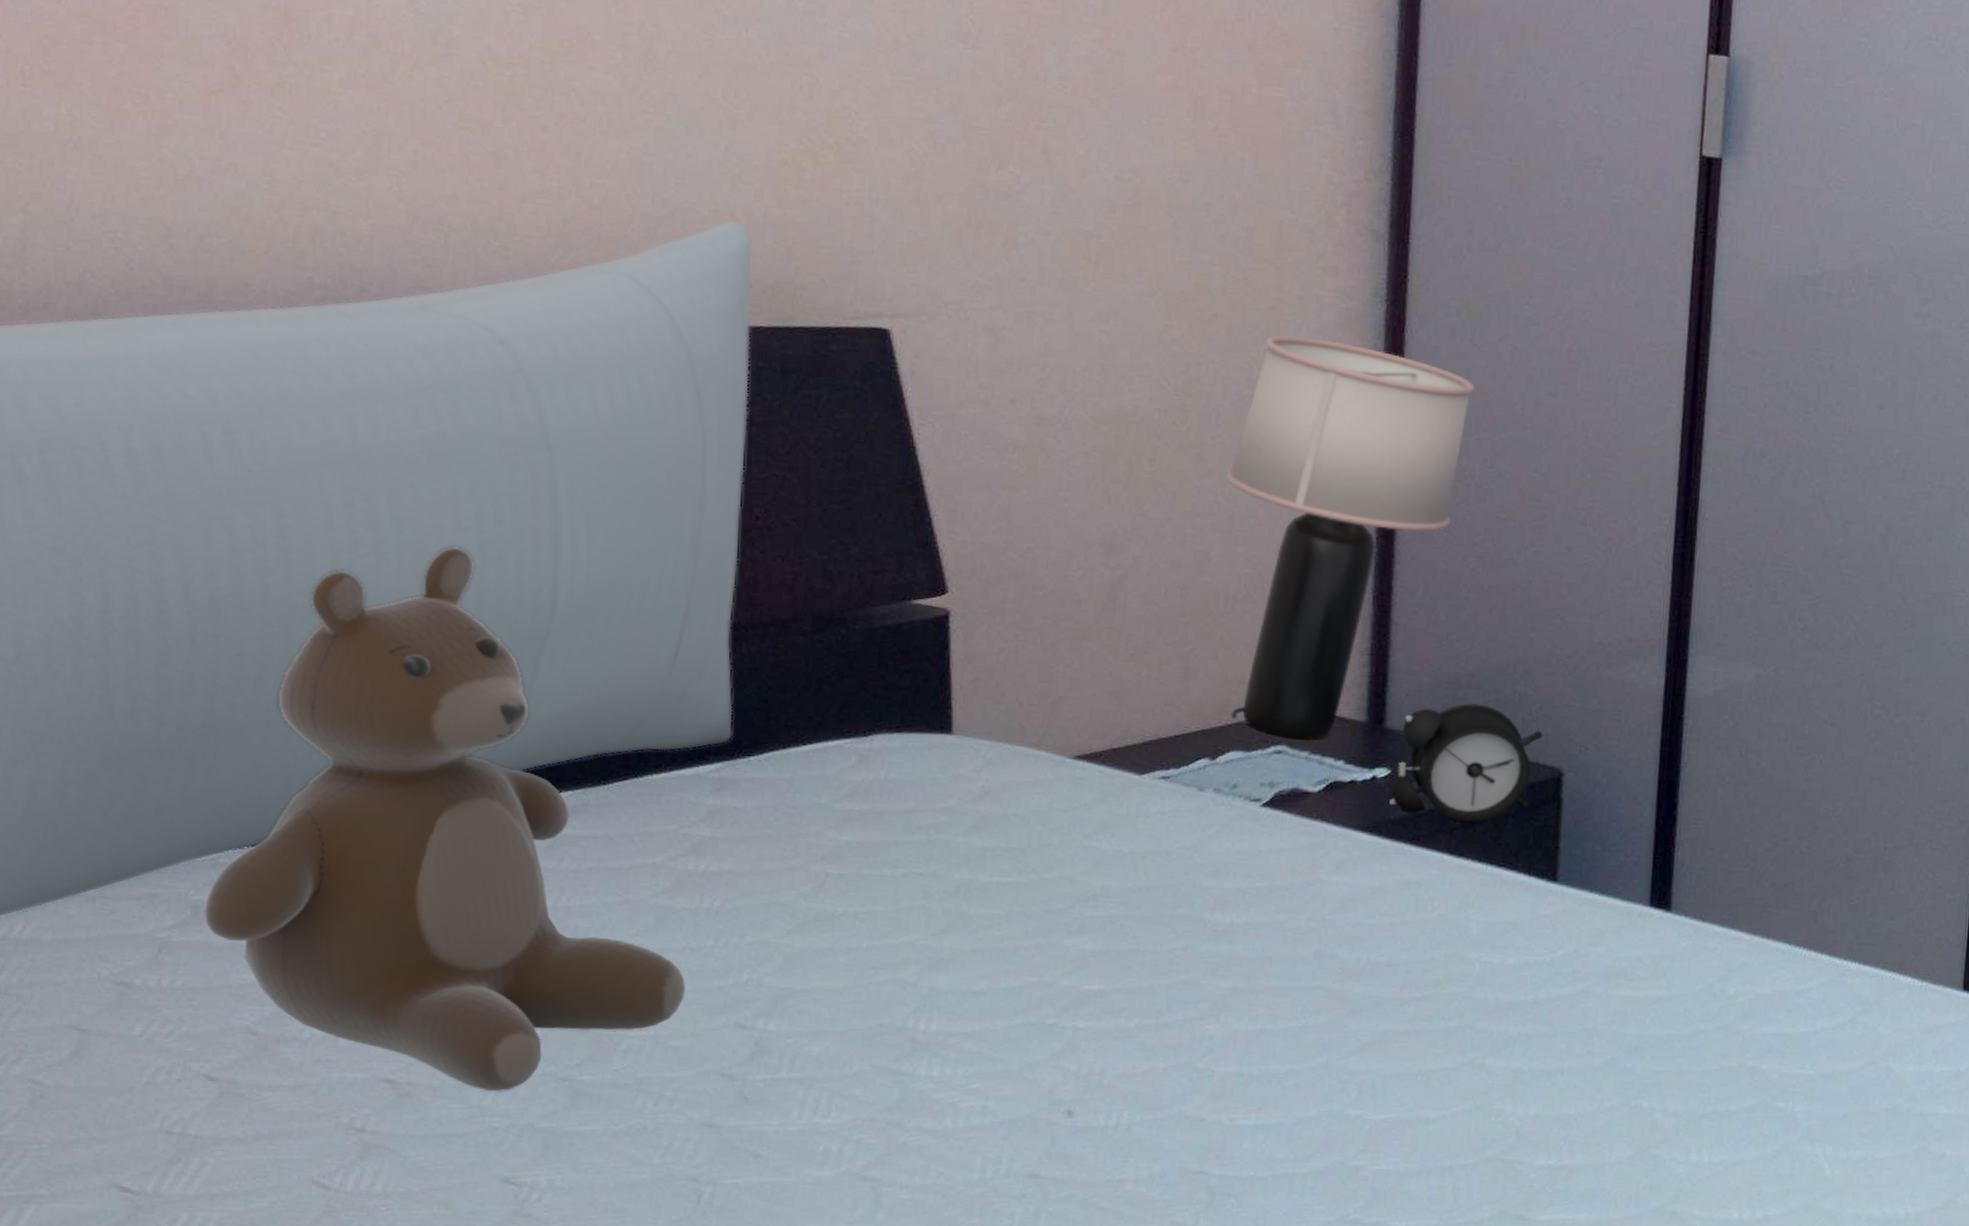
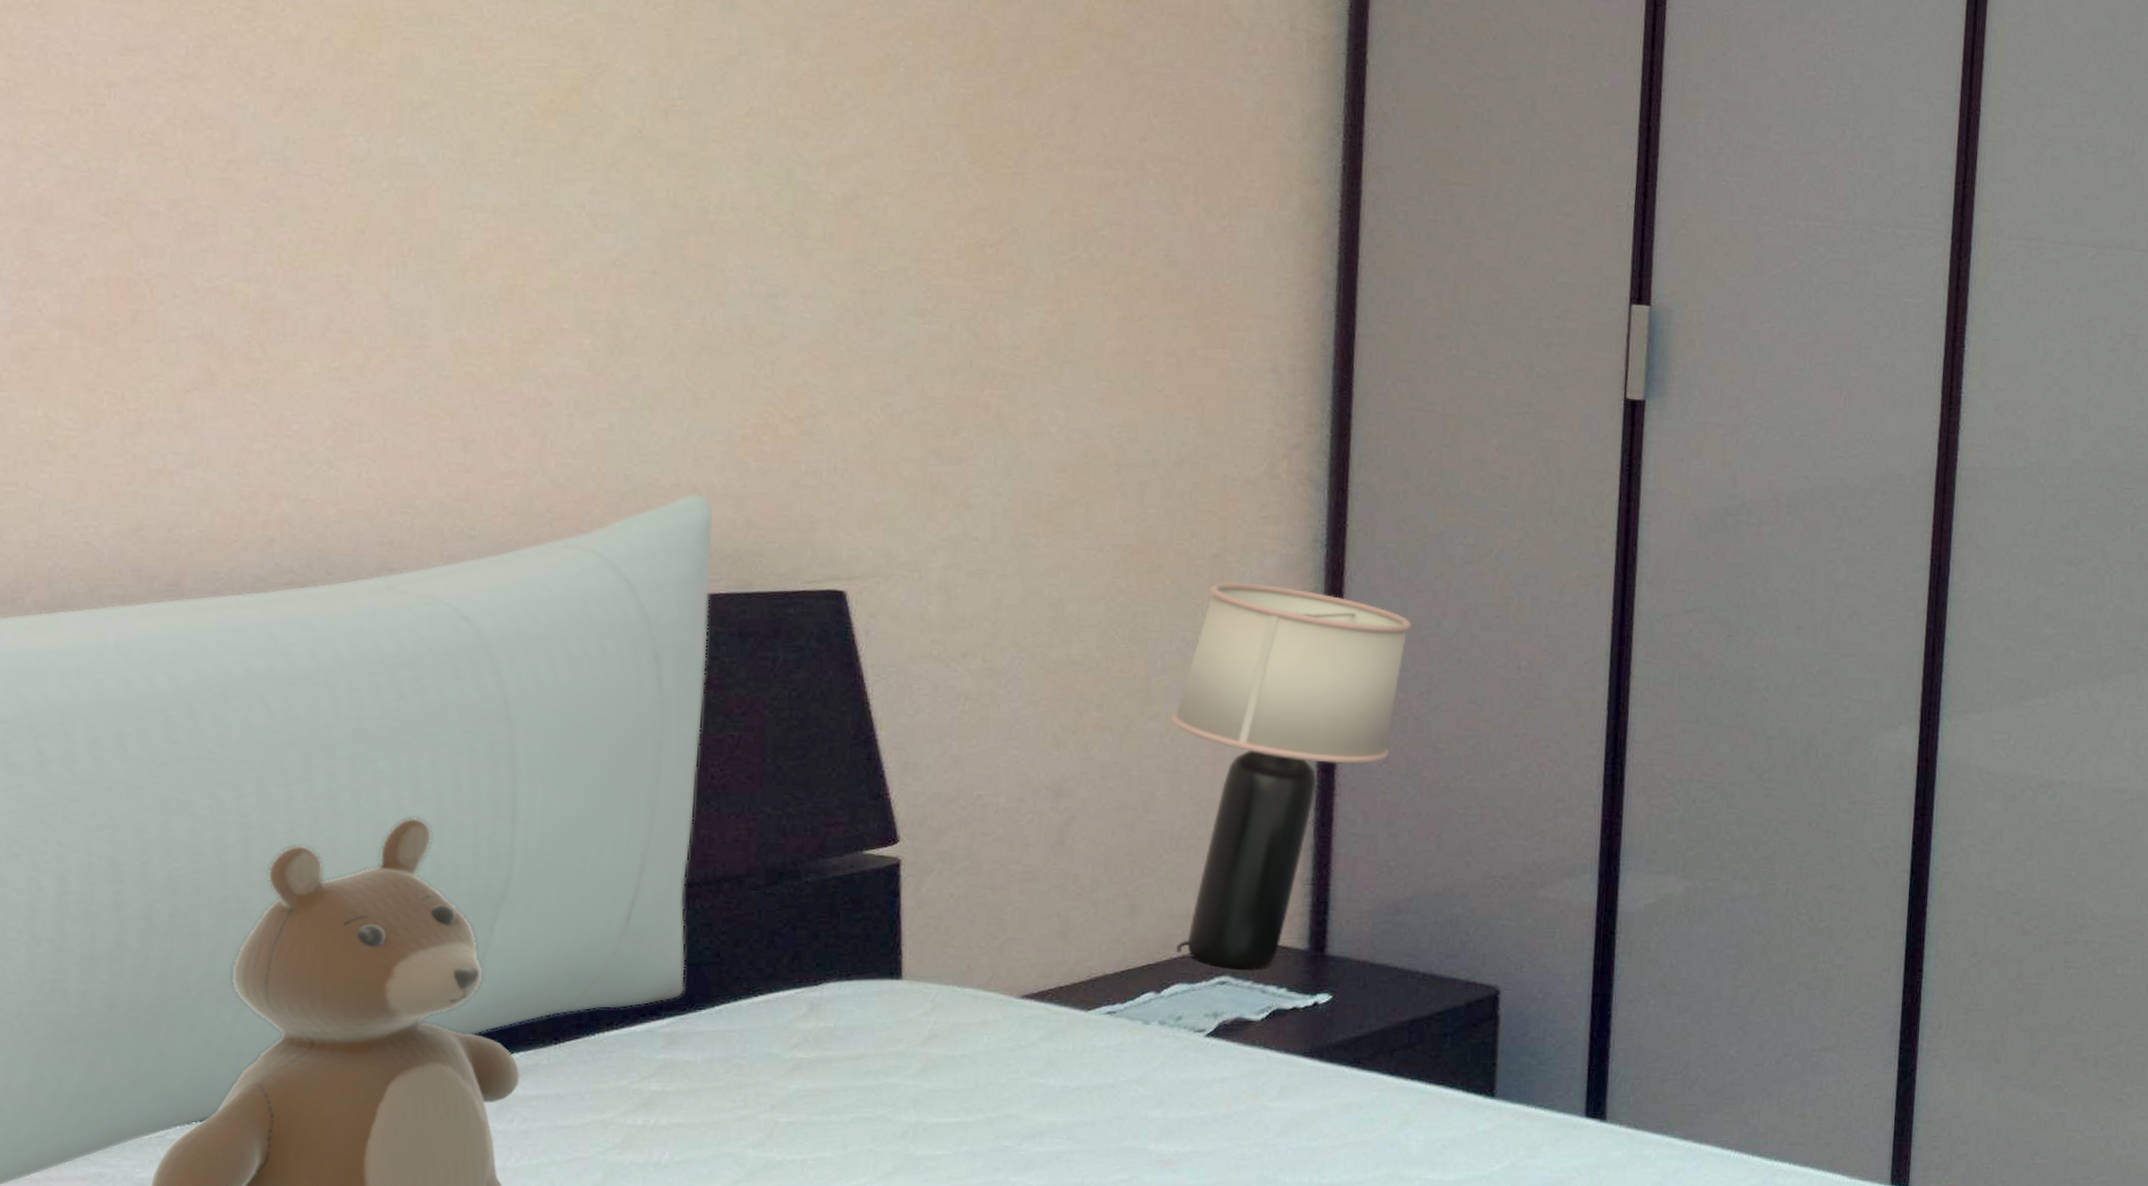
alarm clock: present [1389,703,1543,823] -> none [1331,927,1480,1044]

